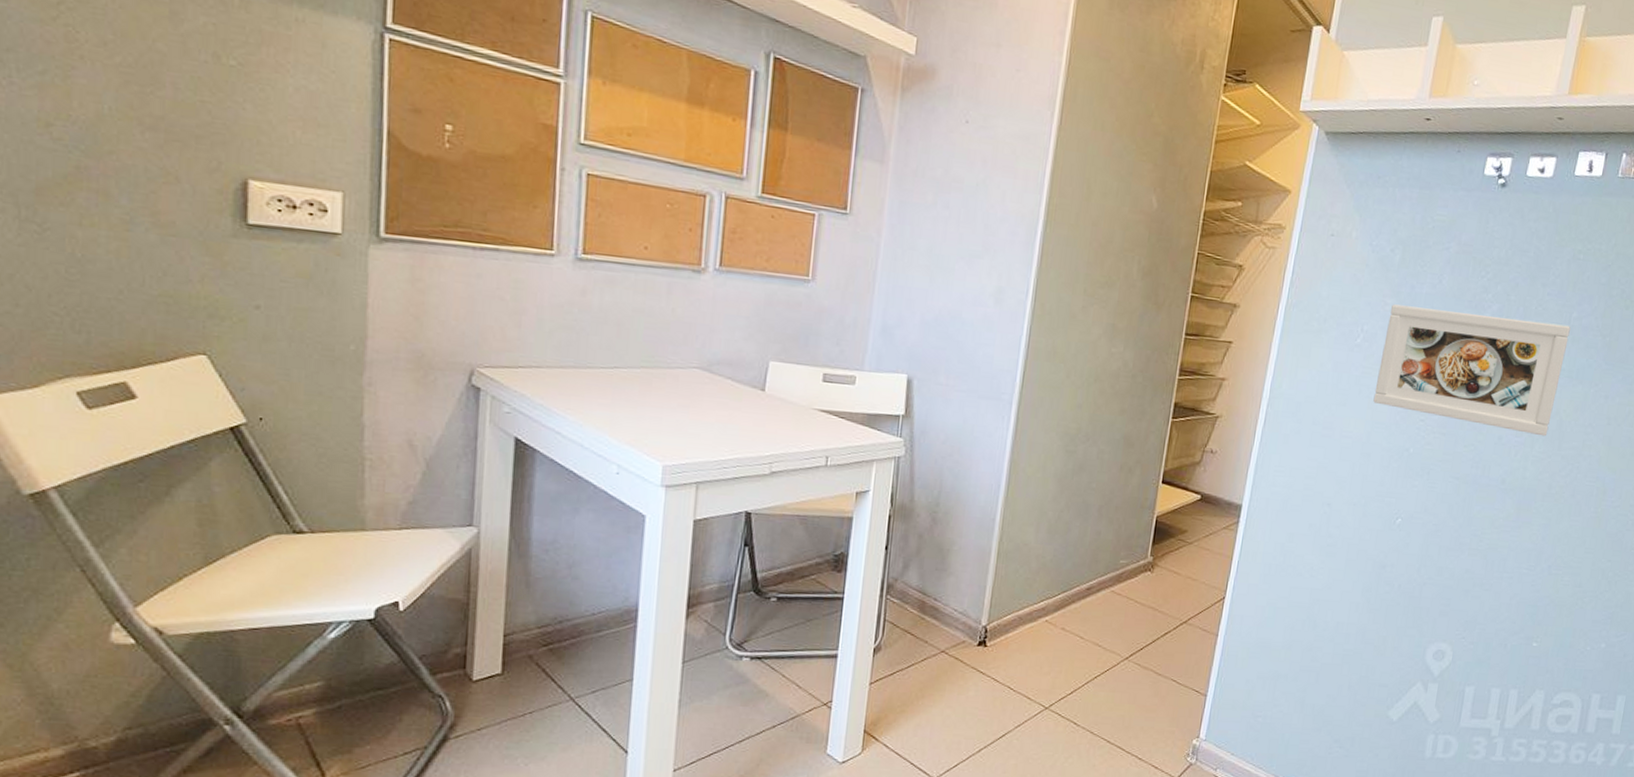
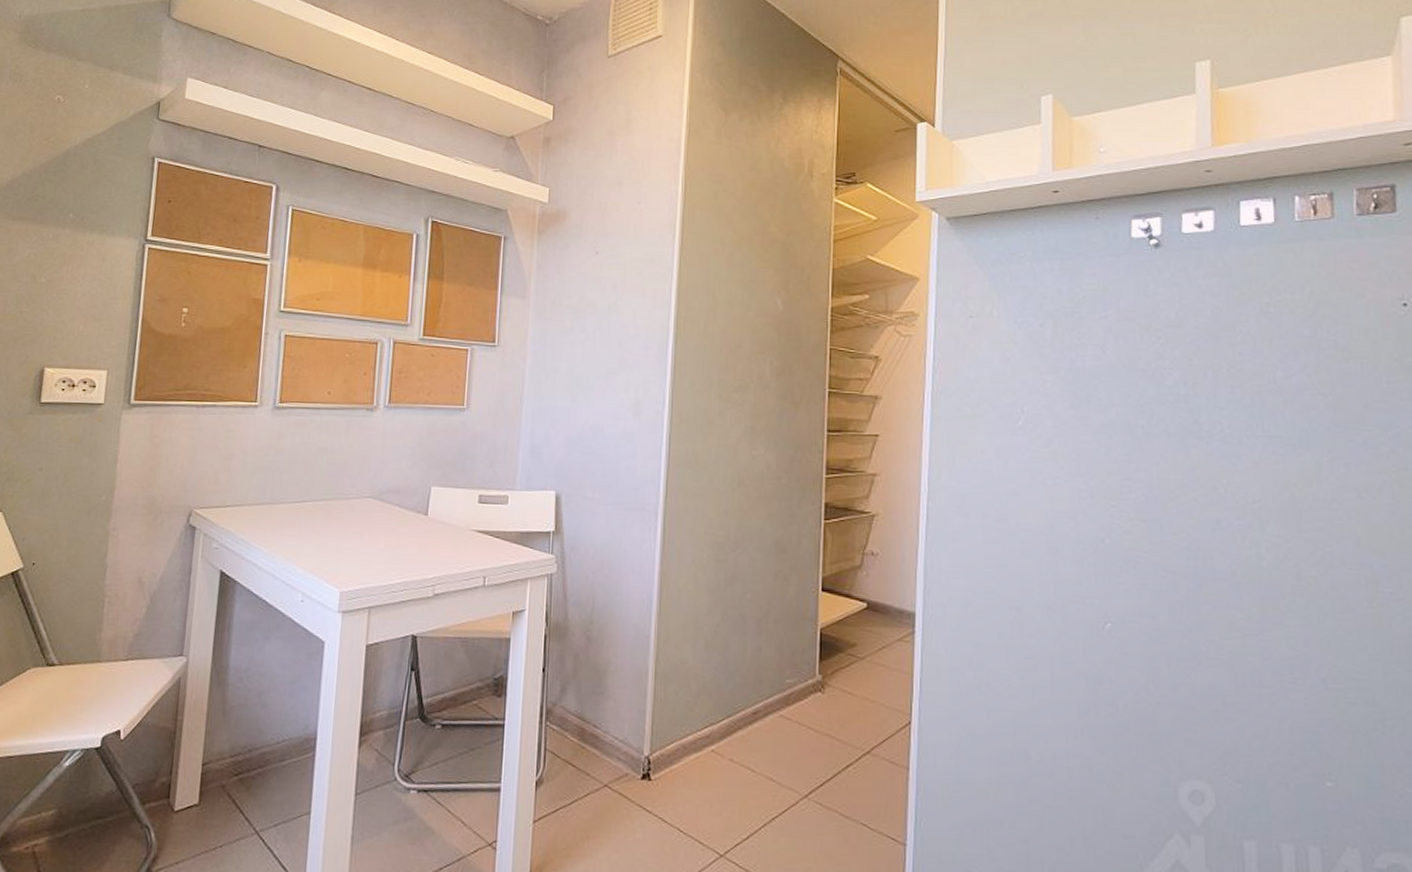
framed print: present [1373,304,1570,437] -> none [1049,381,1279,517]

